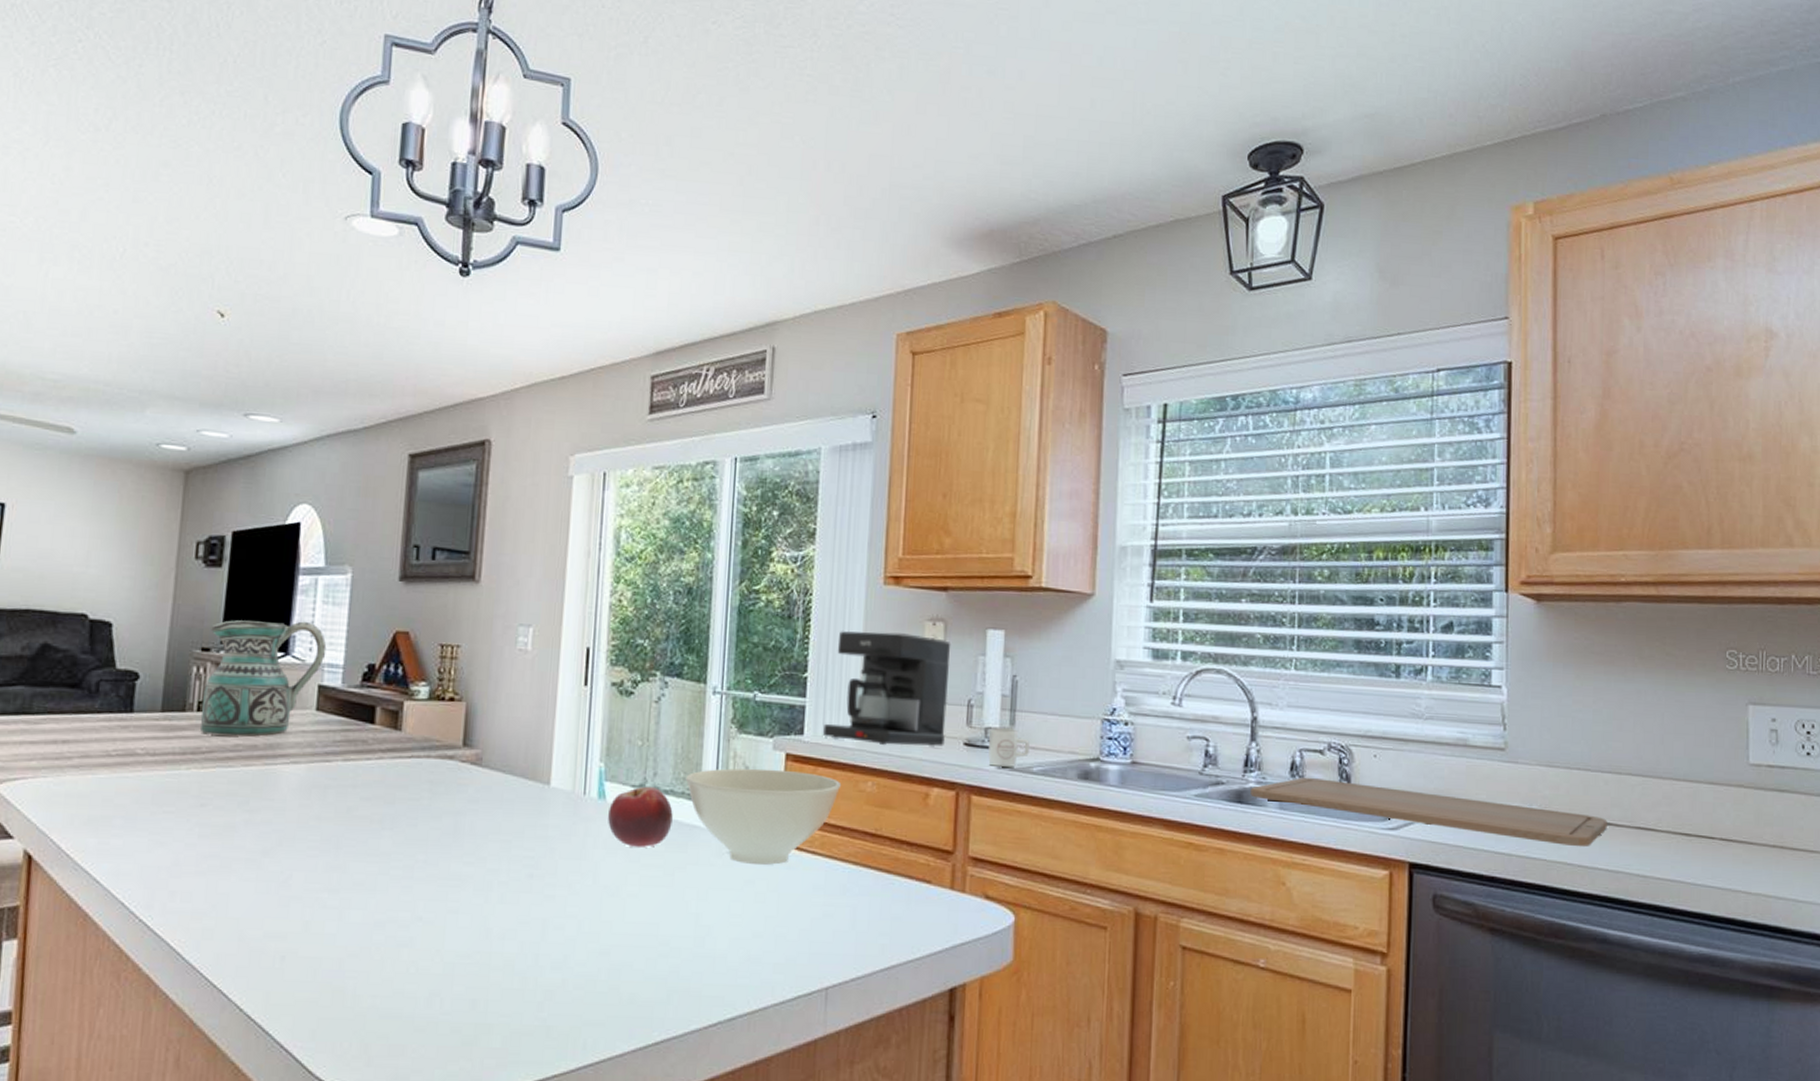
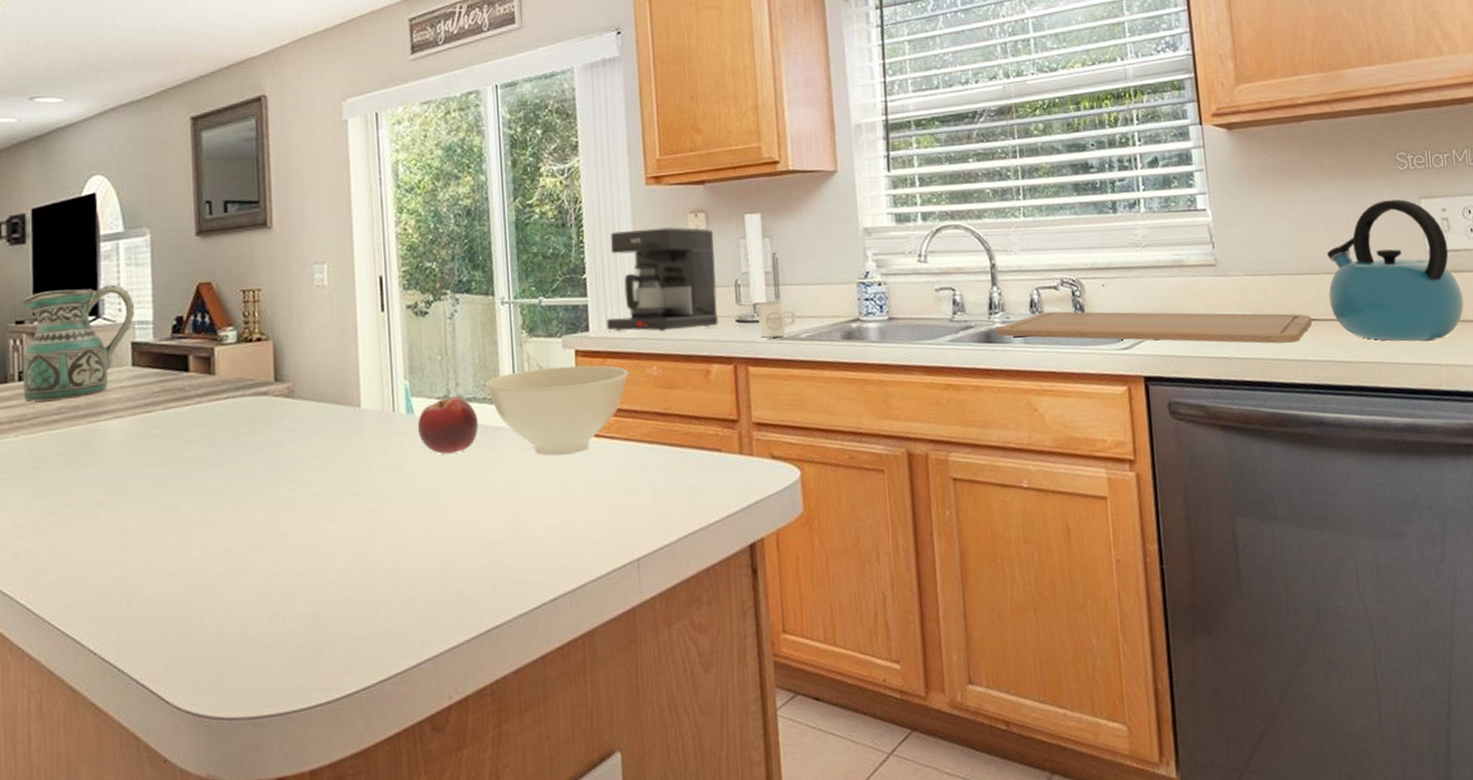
kettle: none [1630,701,1785,864] -> present [1326,199,1464,341]

